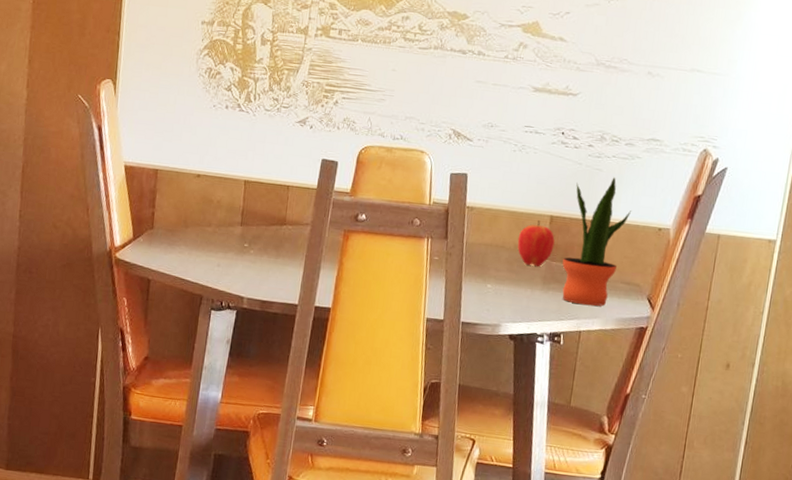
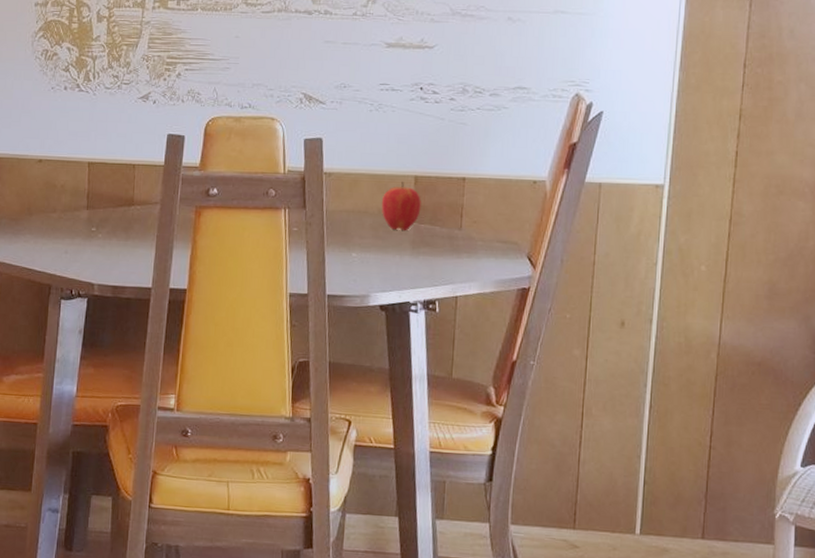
potted plant: present [562,177,632,306] -> none [432,130,503,269]

